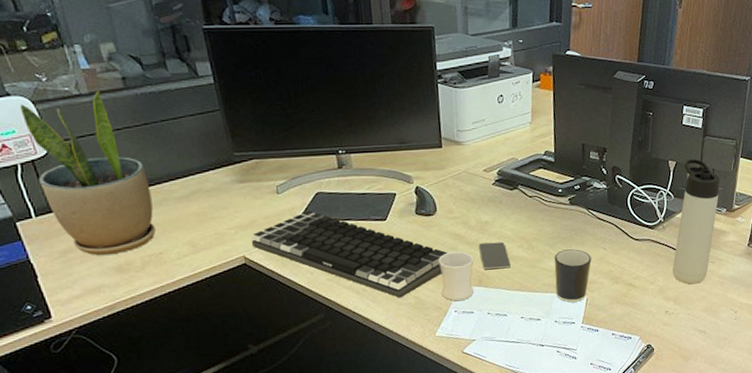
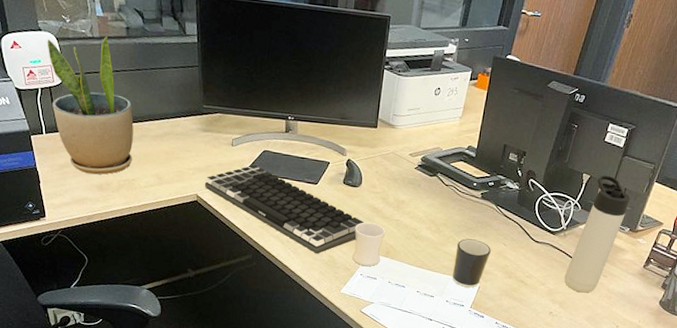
smartphone: present [479,242,511,270] -> none [392,219,417,246]

